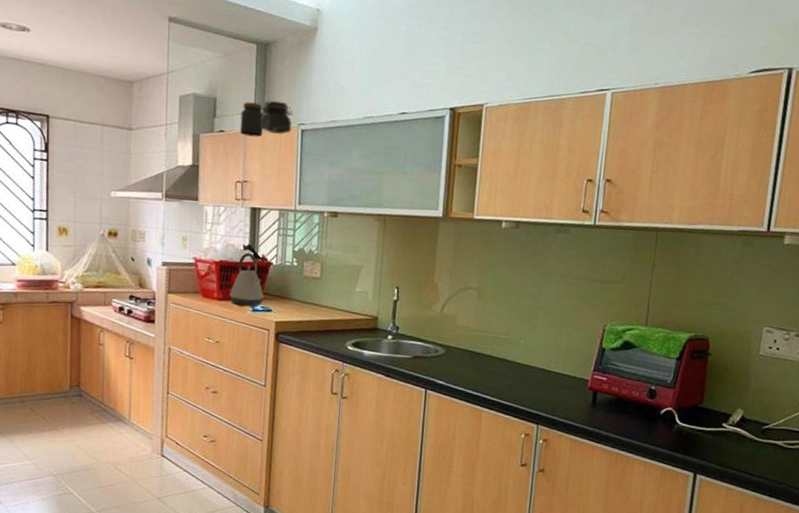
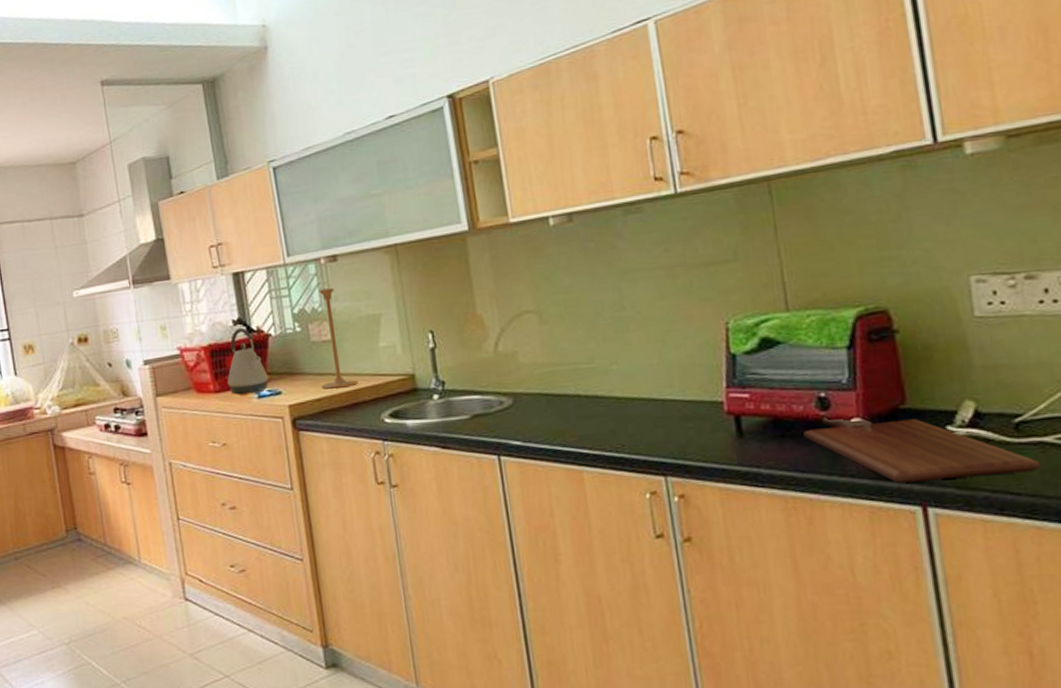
jar: present [239,102,263,138] -> none [199,150,229,191]
jar: present [260,100,293,135] -> none [222,140,262,181]
candlestick: none [304,236,334,317] -> present [319,288,358,389]
cutting board: none [634,402,770,462] -> present [803,415,1040,484]

